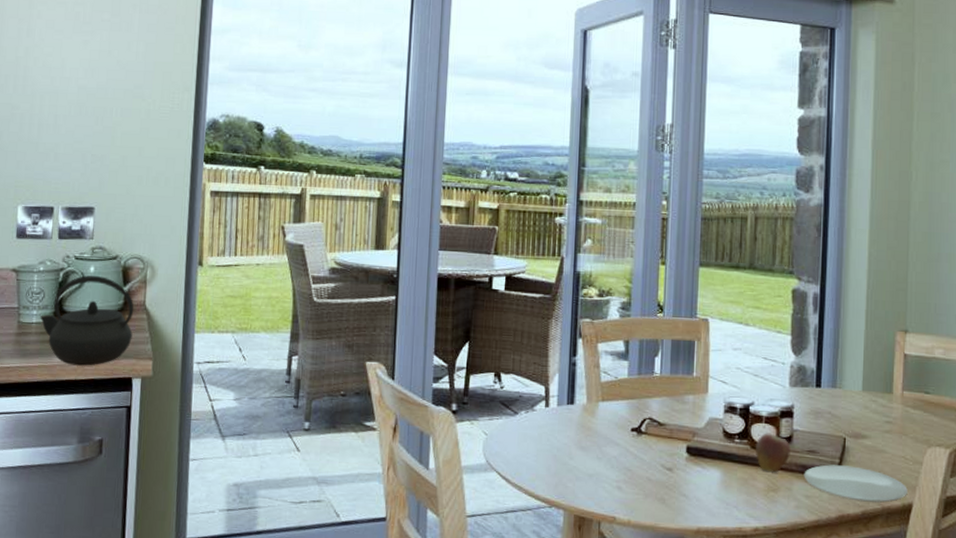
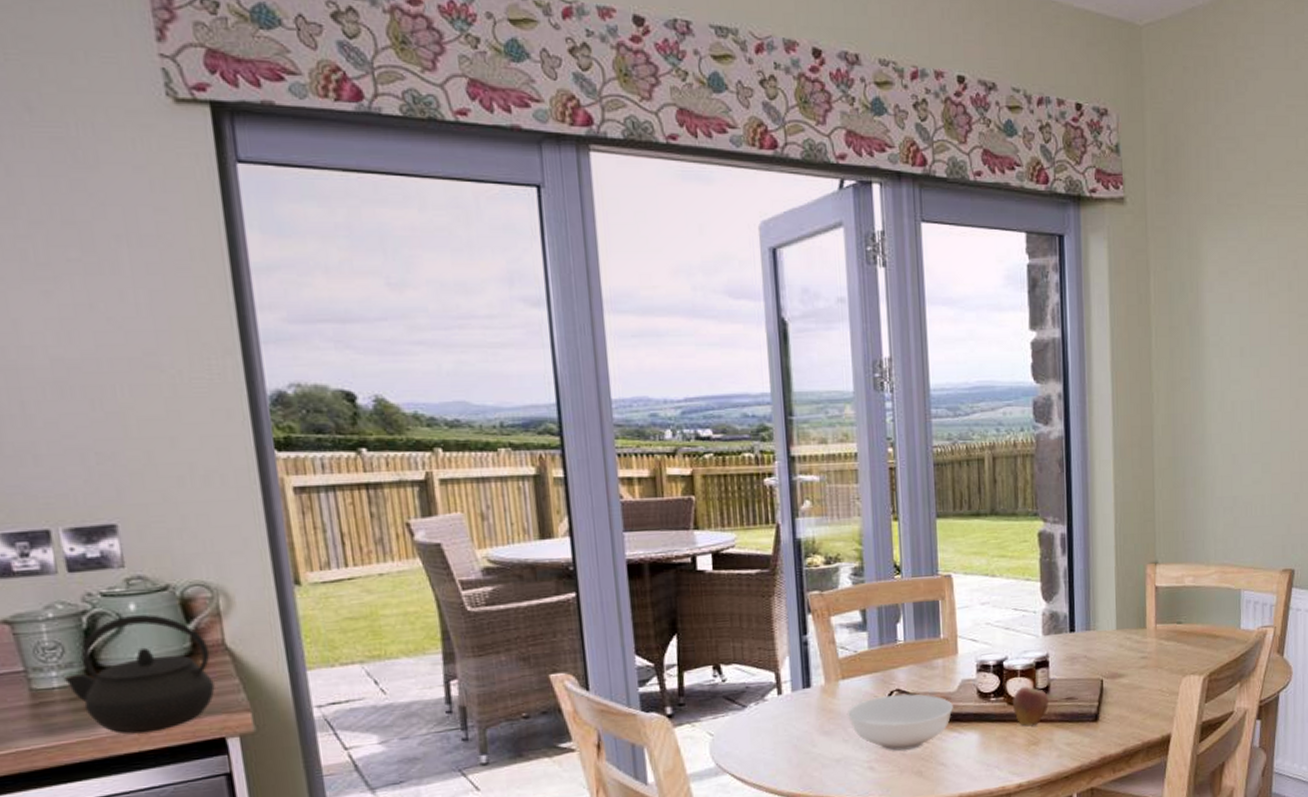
bowl: none [602,421,699,476] -> present [846,694,953,751]
plate: present [804,464,908,503] -> none [1063,706,1166,741]

